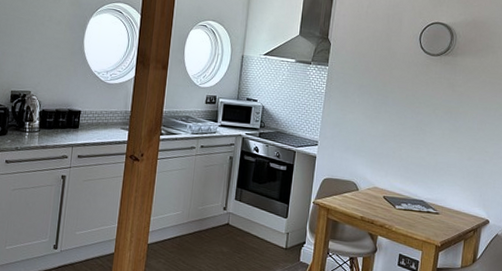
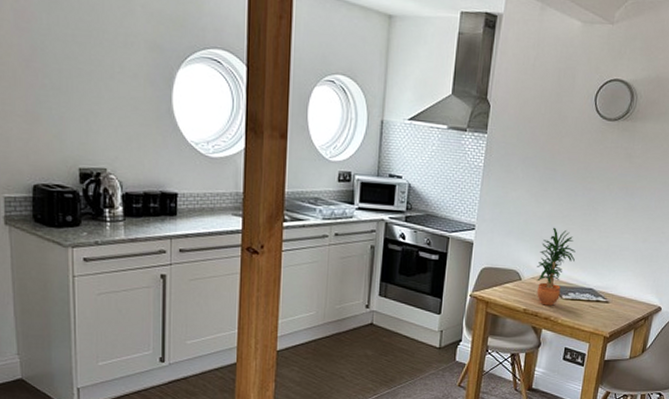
potted plant: none [372,145,407,215] -> present [537,227,576,306]

